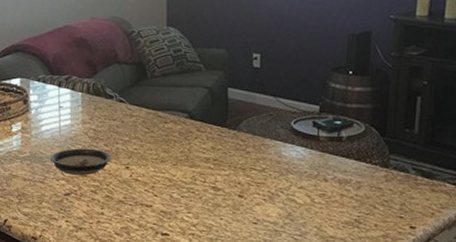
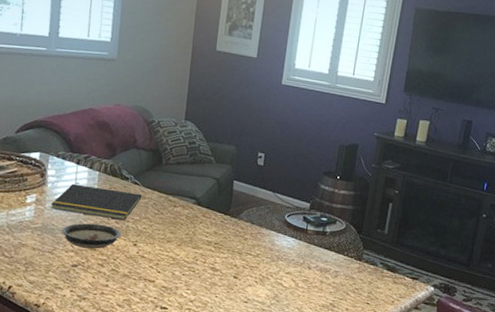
notepad: none [36,108,129,143] -> present [50,183,142,221]

